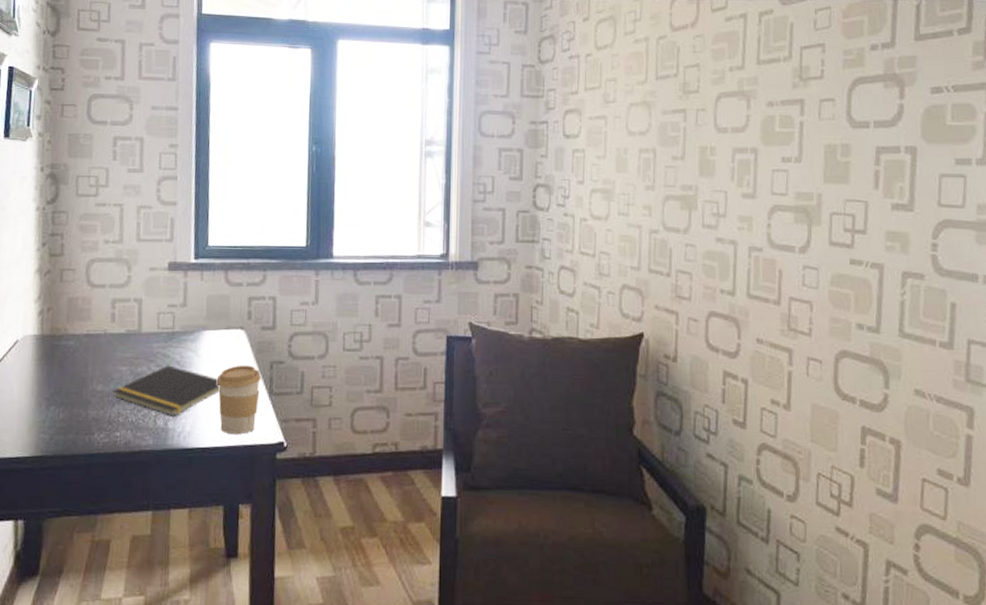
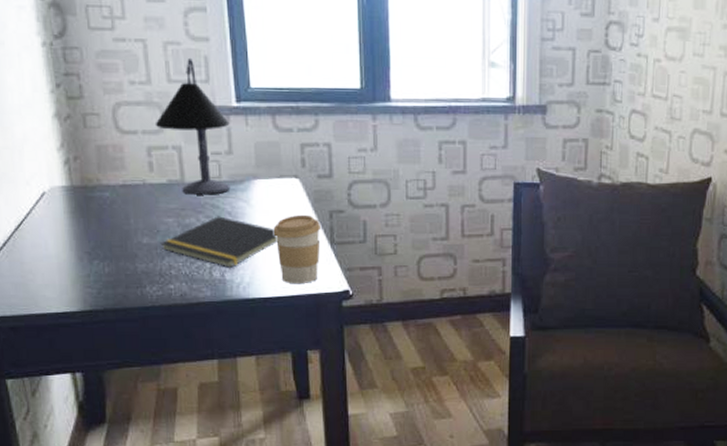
desk lamp: none [121,219,187,345] -> present [154,57,231,195]

